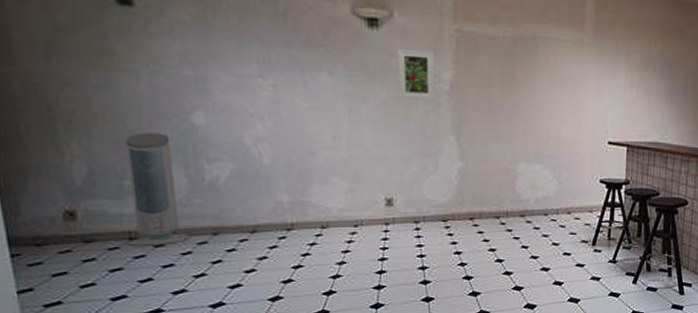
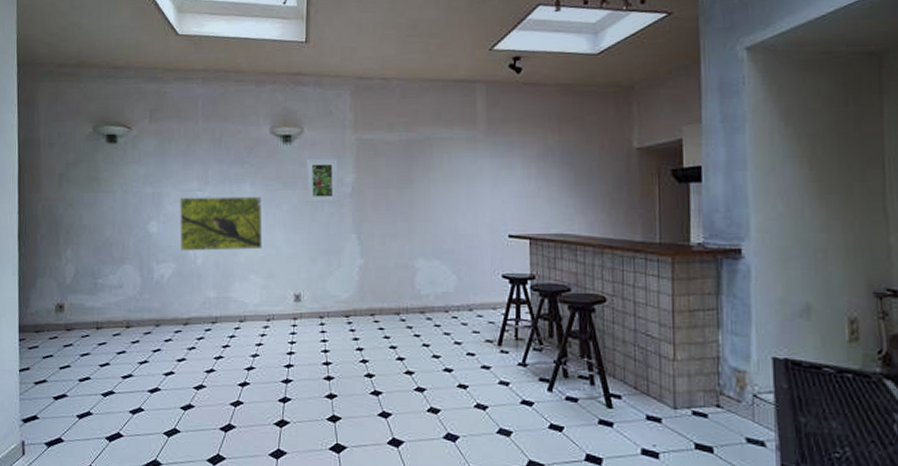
air purifier: present [125,133,191,246] -> none [95,240,140,335]
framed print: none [233,84,346,150] -> present [179,196,263,251]

